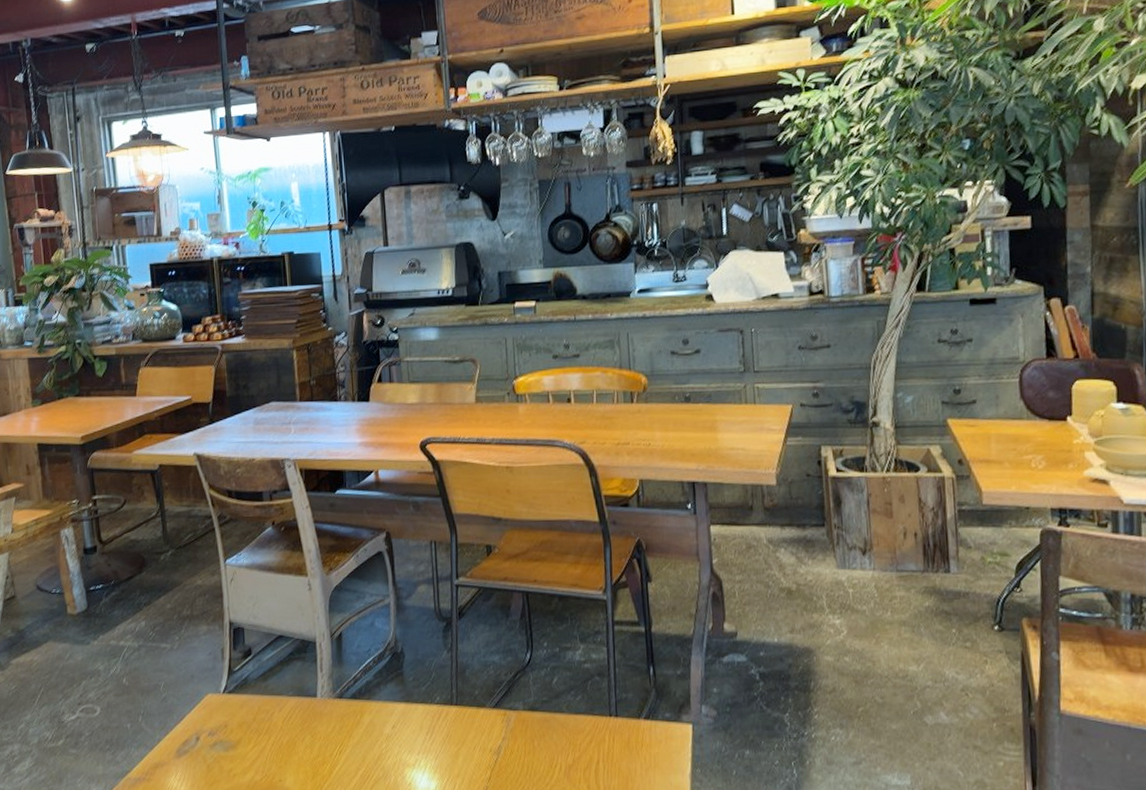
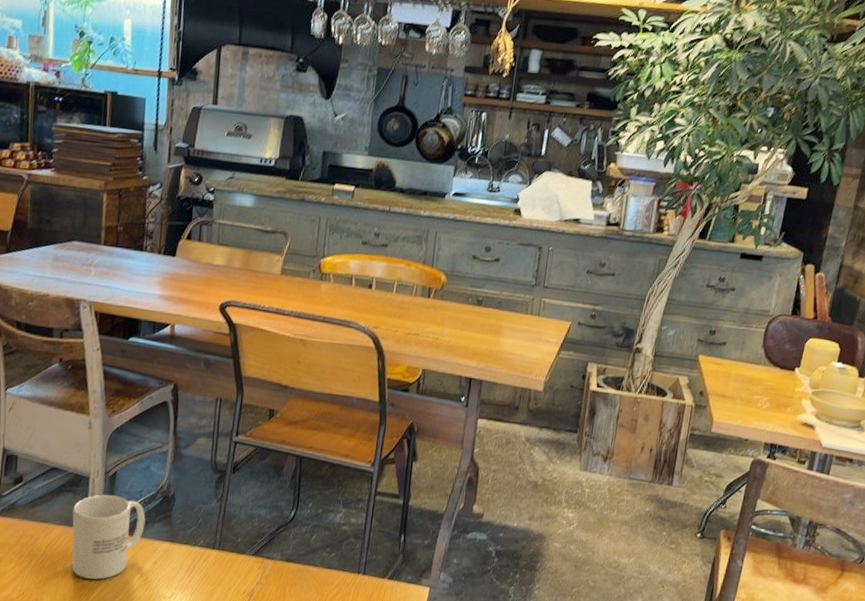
mug: none [304,658,378,752] -> present [71,494,146,580]

